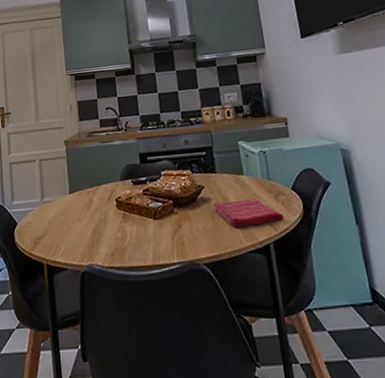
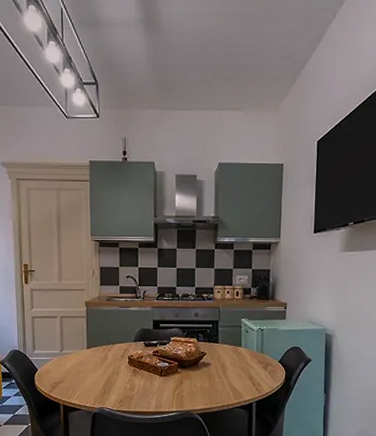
dish towel: present [214,199,285,228] -> none [212,367,269,389]

